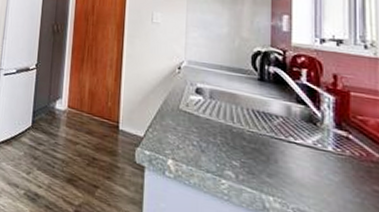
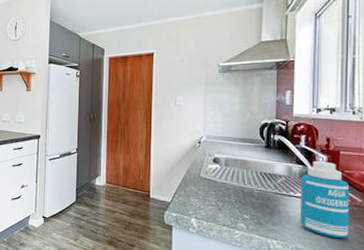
bottle: none [303,101,365,202] -> present [300,160,350,238]

